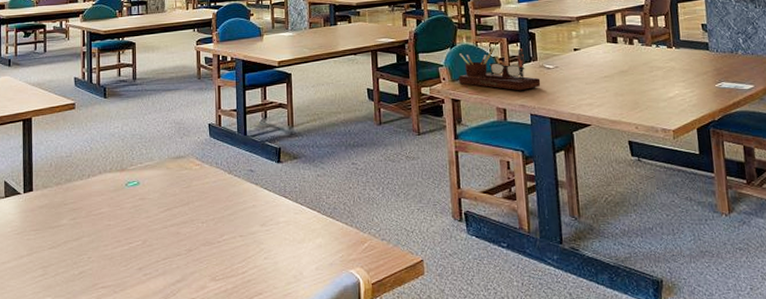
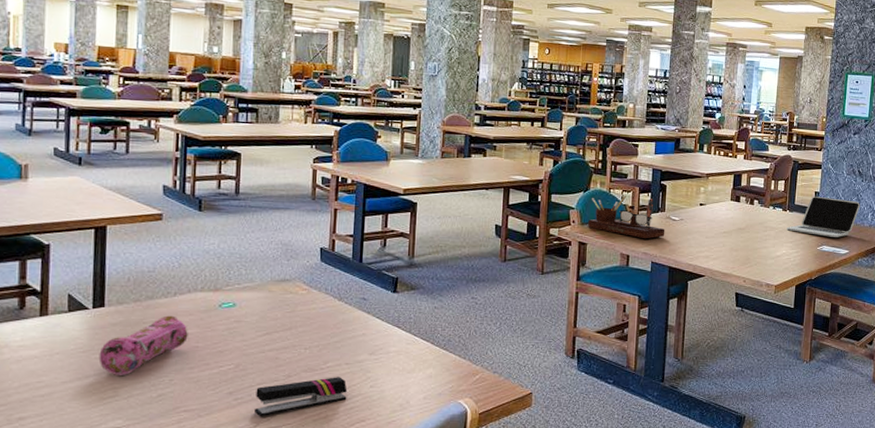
pencil case: none [30,196,101,255] -> present [98,315,188,375]
stapler: none [161,249,244,292] -> present [253,377,347,417]
laptop: none [675,28,758,72] -> present [787,196,860,237]

